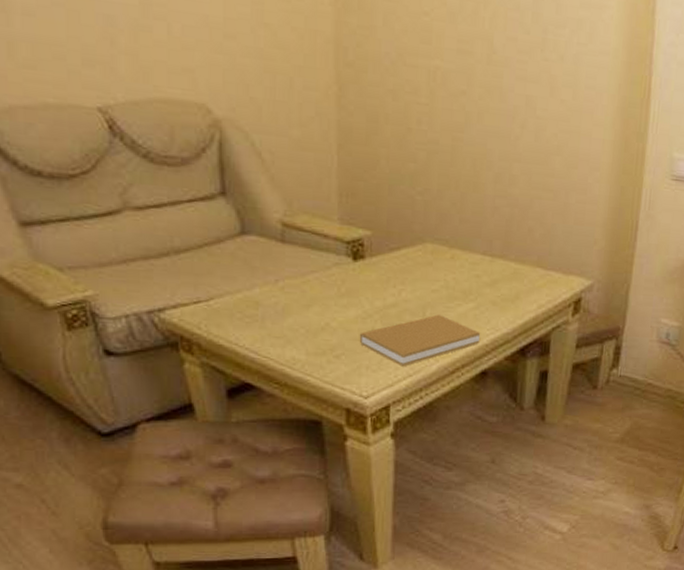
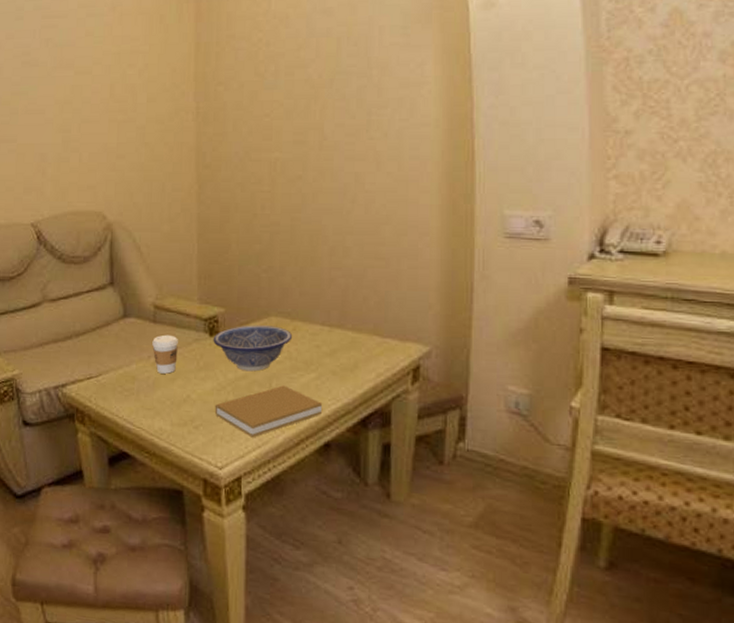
coffee cup: none [280,256,314,300] -> present [152,334,178,374]
decorative bowl: none [357,250,451,300] -> present [213,325,293,372]

